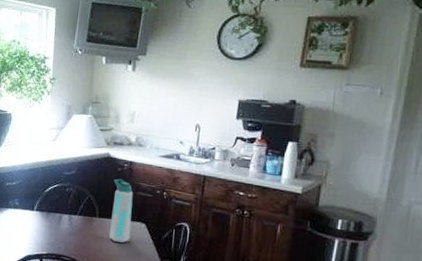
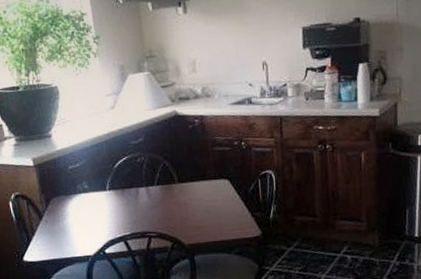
water bottle: present [108,178,133,243] -> none [187,137,216,205]

